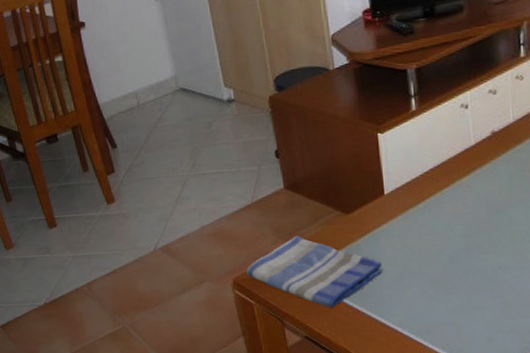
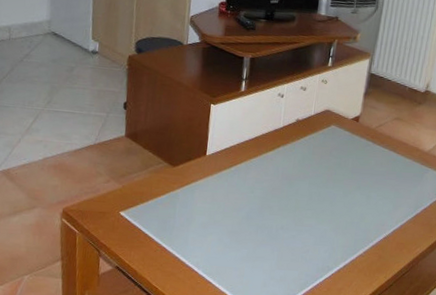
dish towel: present [247,236,383,308] -> none [77,178,193,244]

